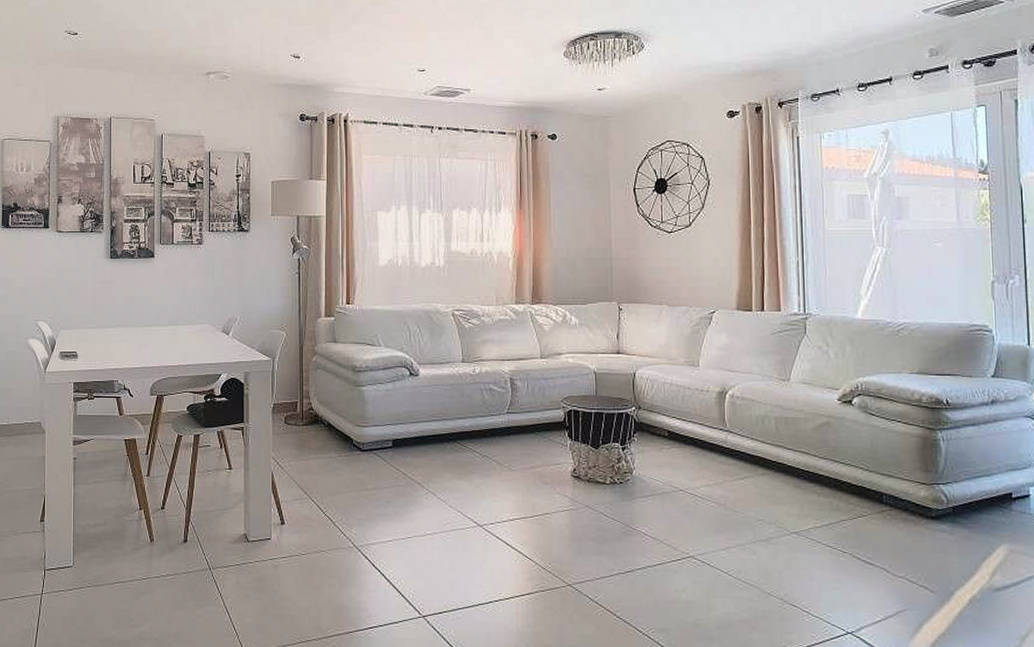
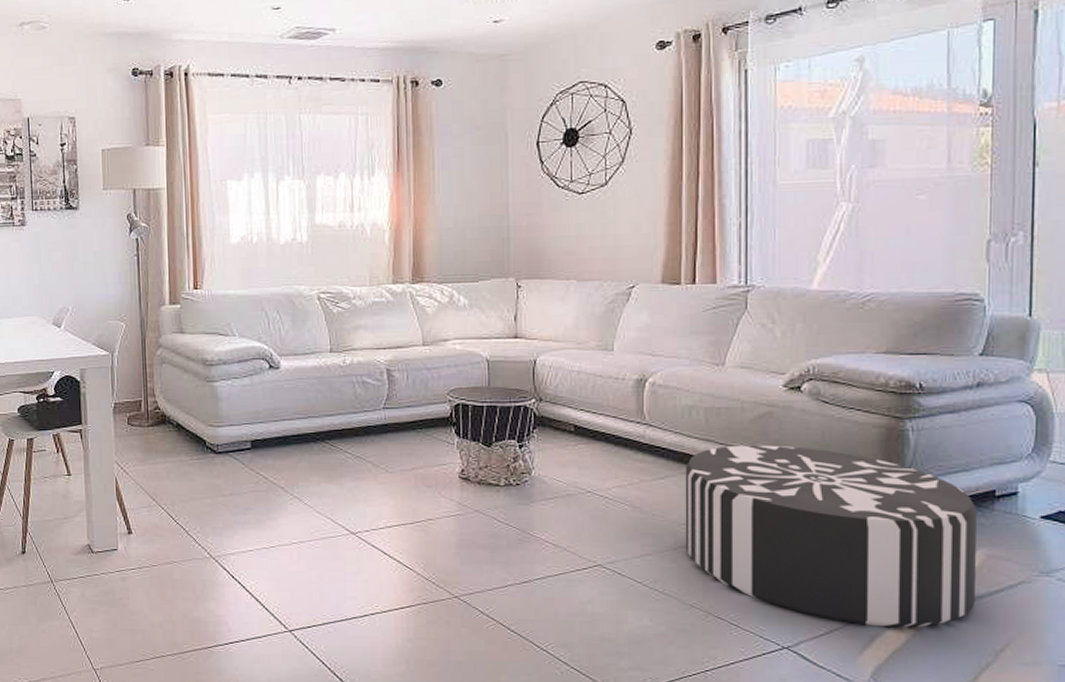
pouf: none [760,450,1002,615] -> present [685,445,977,628]

